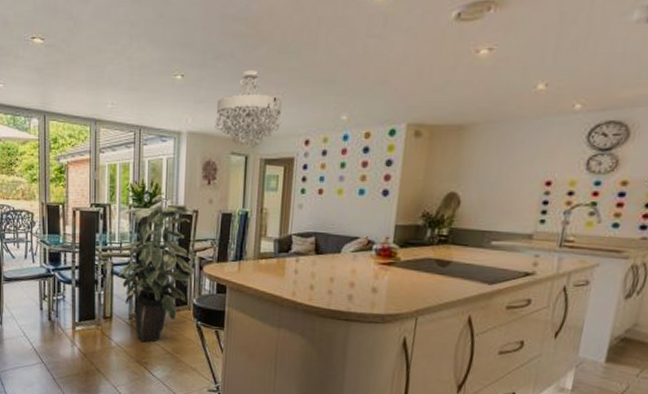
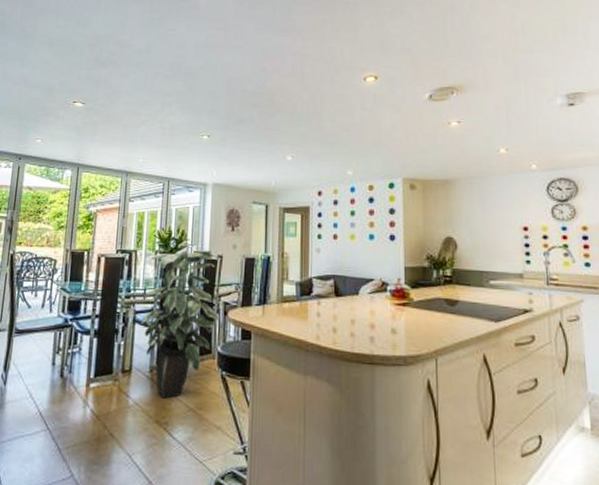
chandelier: present [215,70,282,148] -> none [238,133,297,198]

